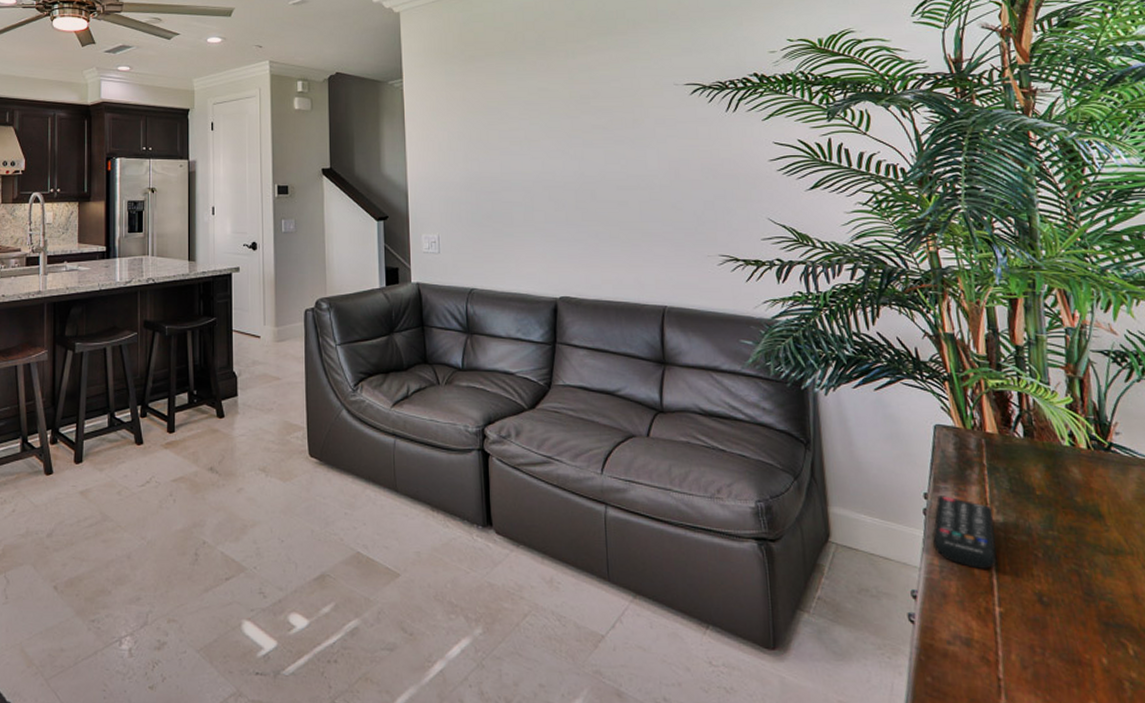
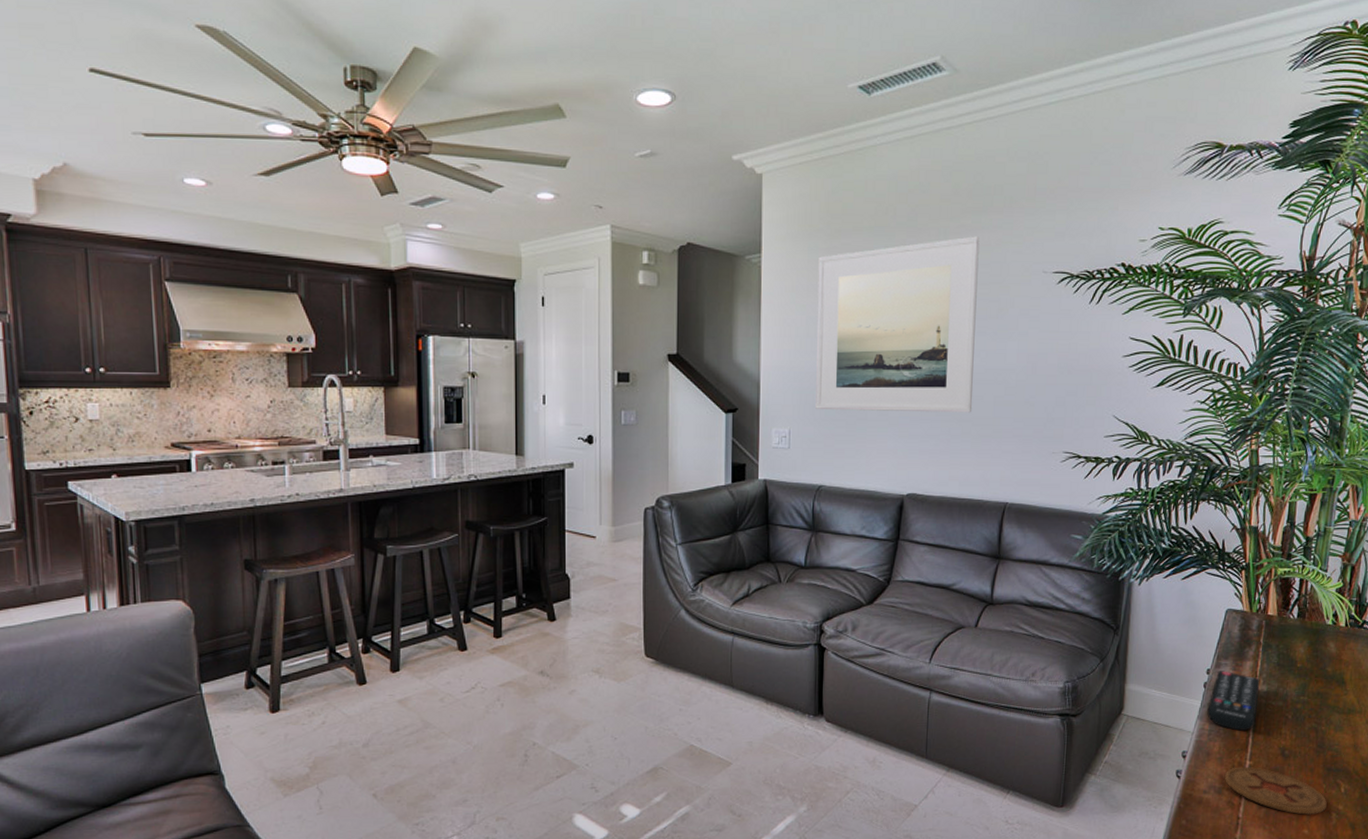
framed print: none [455,55,619,218] -> present [815,236,980,413]
coaster: none [971,613,1114,683] -> present [1225,766,1327,816]

